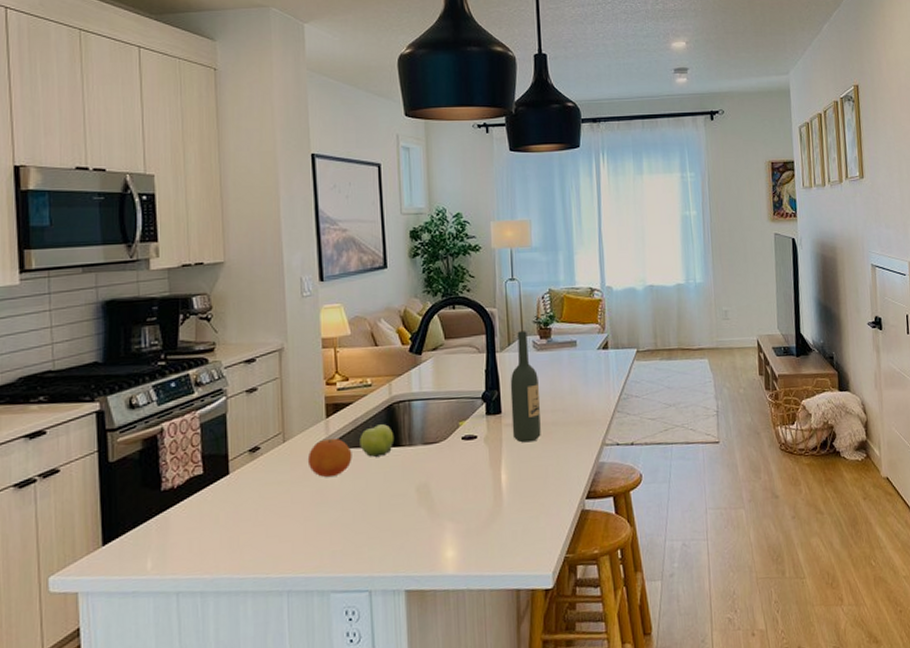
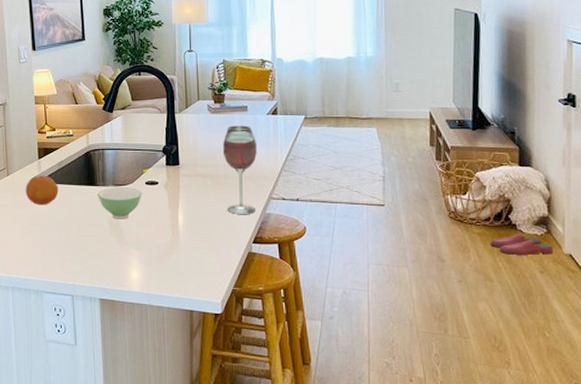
fruit: present [359,424,395,457] -> none [64,166,91,192]
bowl: none [403,445,458,487] -> present [98,187,142,219]
wine bottle: present [510,331,541,443] -> none [187,96,214,191]
wineglass: none [550,362,589,467] -> present [222,125,257,214]
slippers: none [818,460,873,484] -> present [490,234,554,255]

